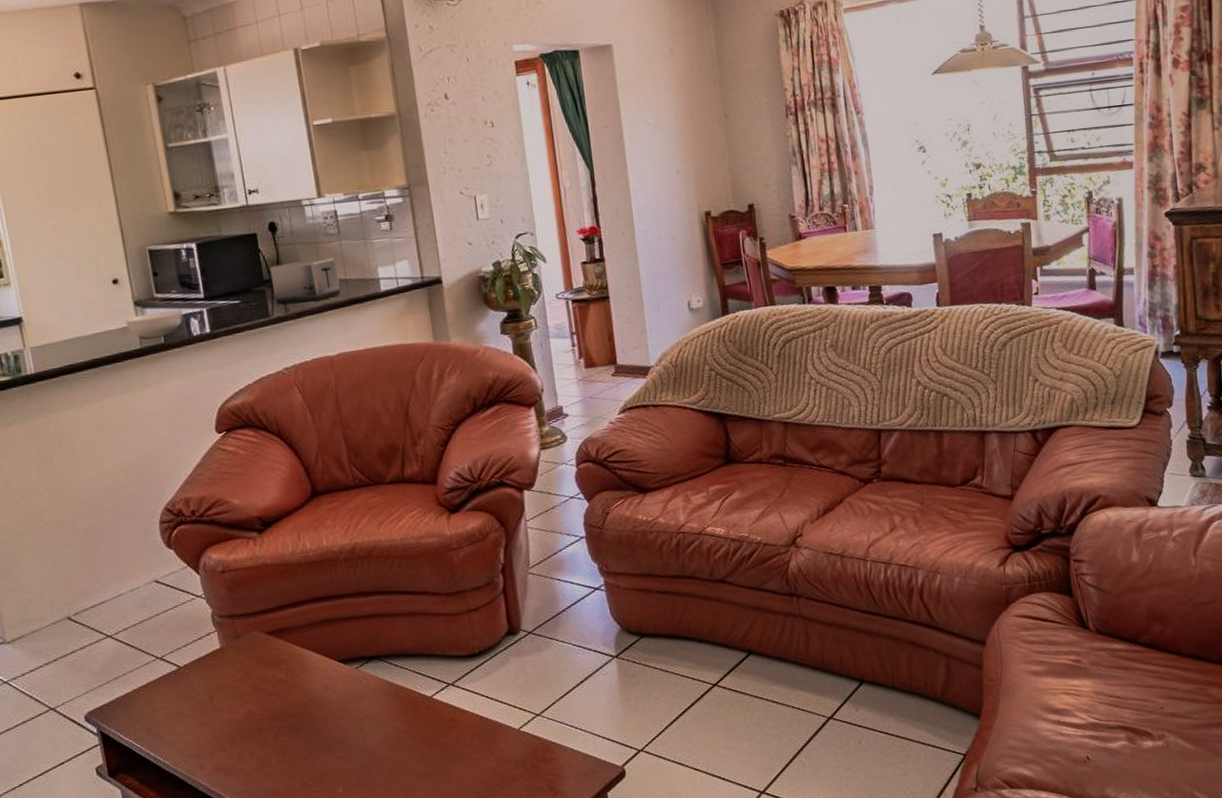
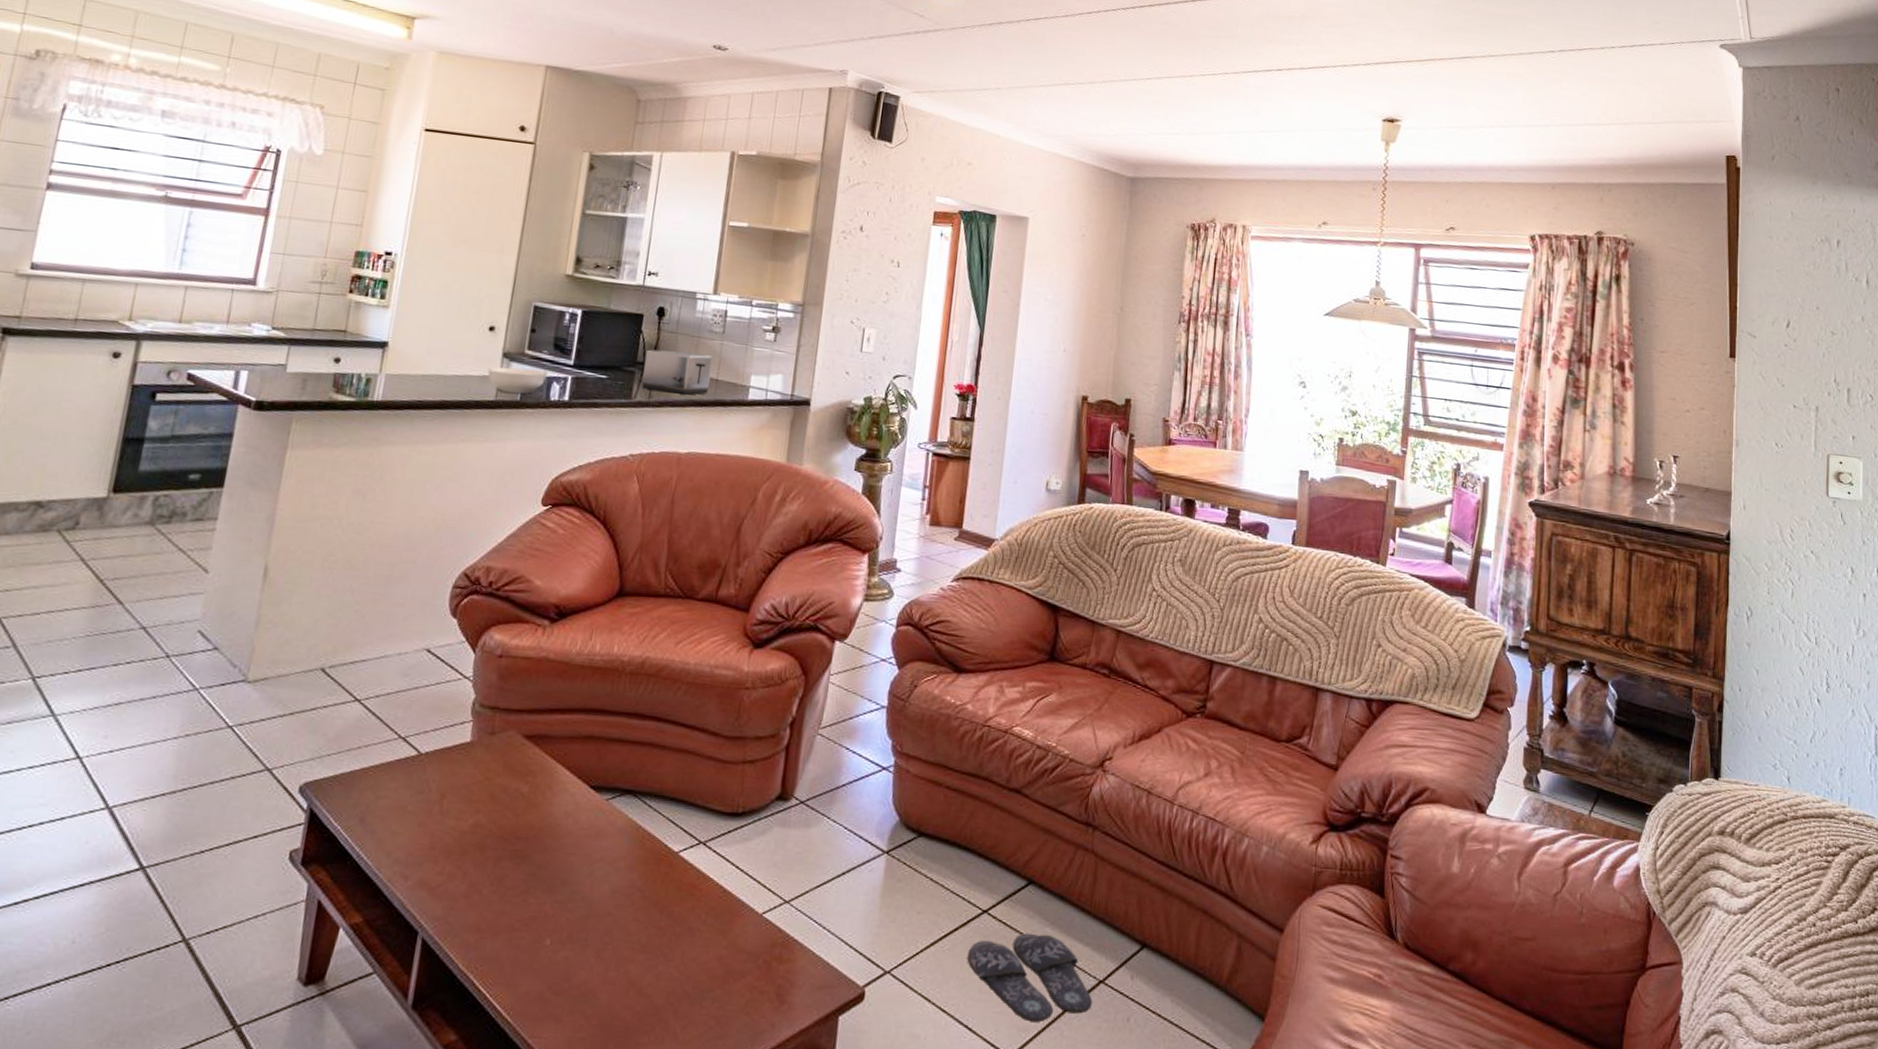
slippers: none [707,691,826,762] -> present [967,933,1092,1021]

